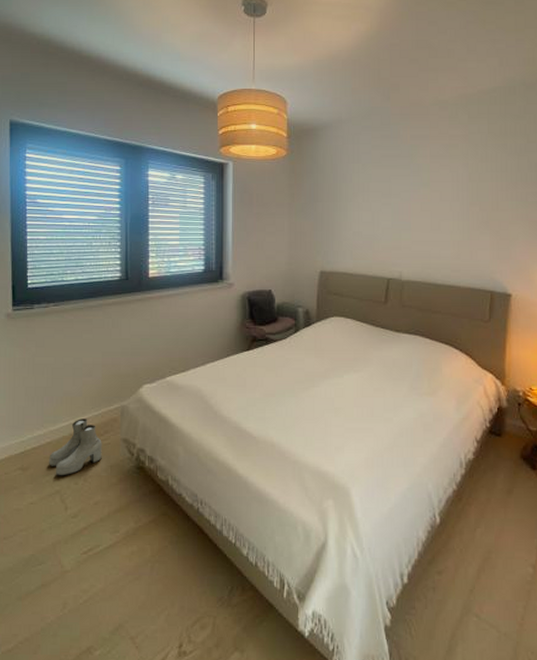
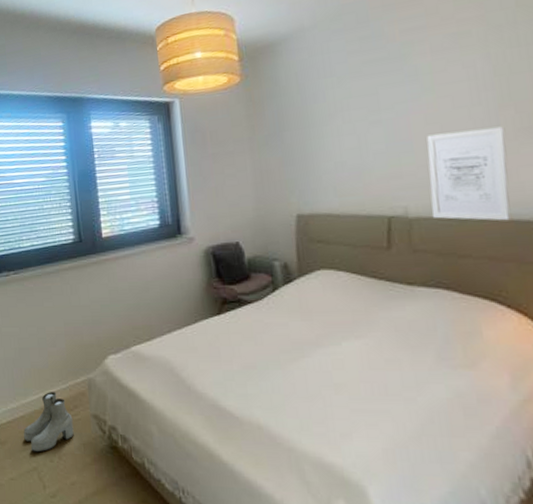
wall art: none [418,219,472,288] -> present [426,126,510,221]

